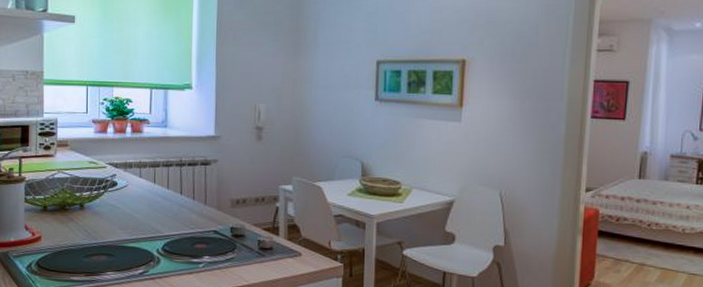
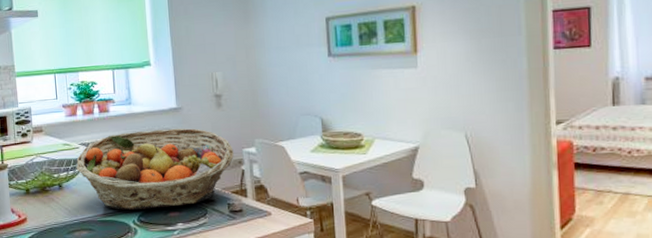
fruit basket: none [101,156,270,239] -> present [76,128,234,210]

